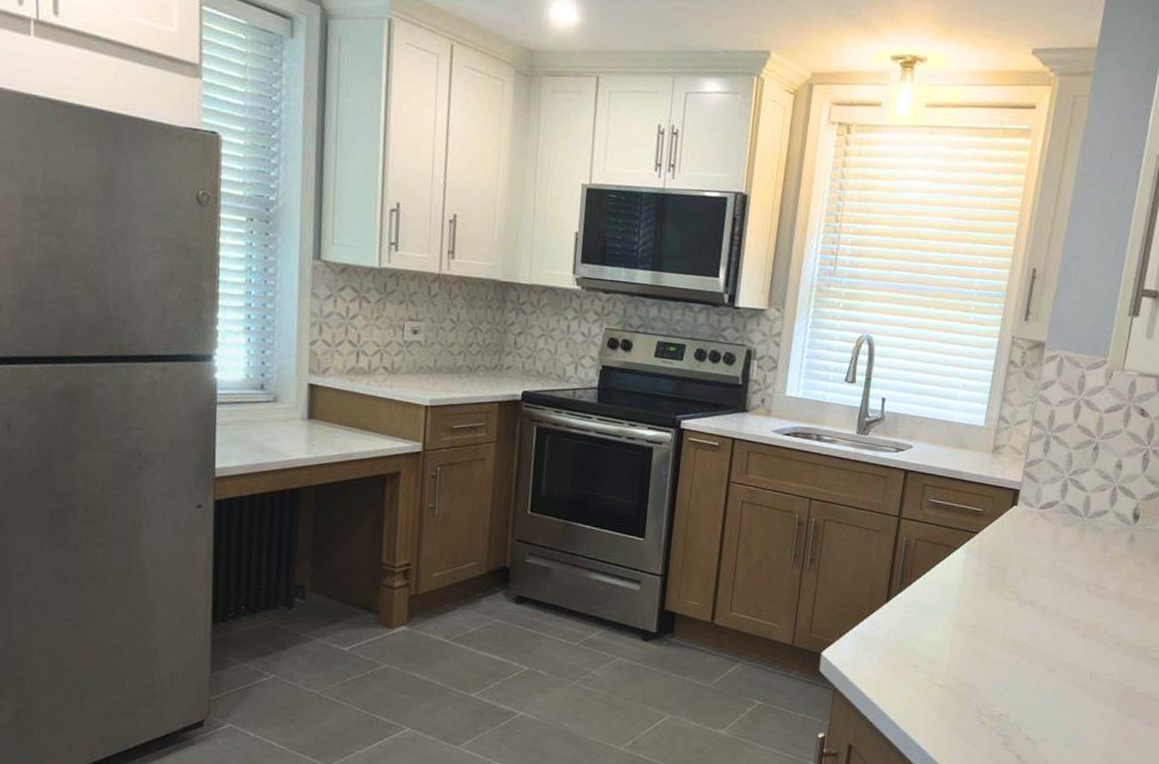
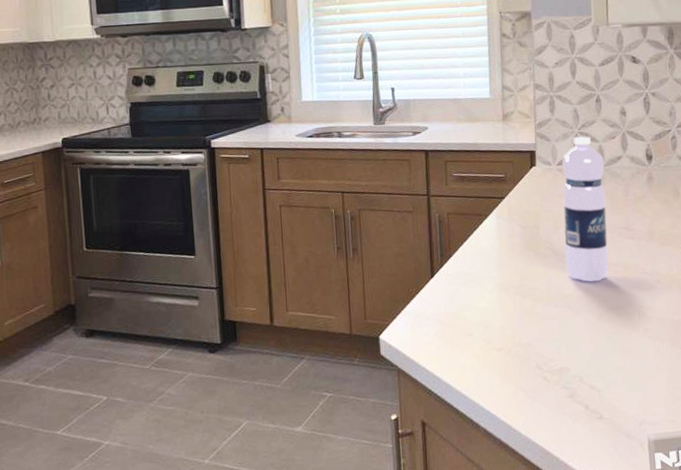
water bottle: none [1026,483,1089,634] -> present [562,136,609,282]

